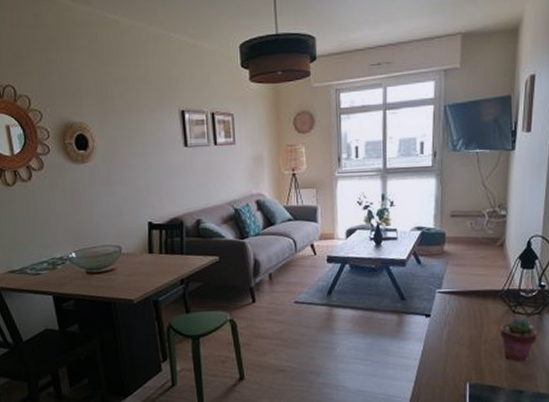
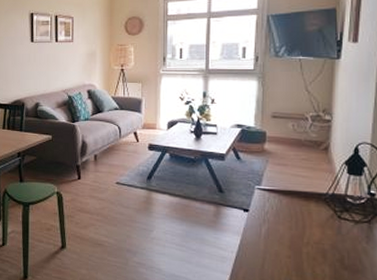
potted succulent: present [500,318,537,361] -> none [324,224,366,270]

